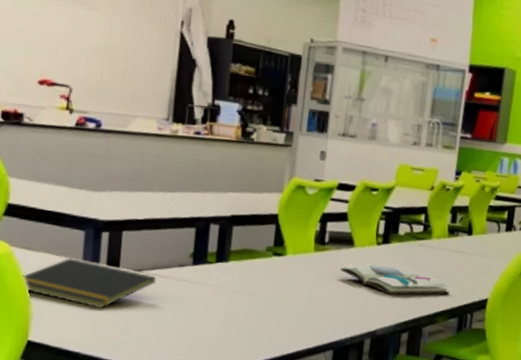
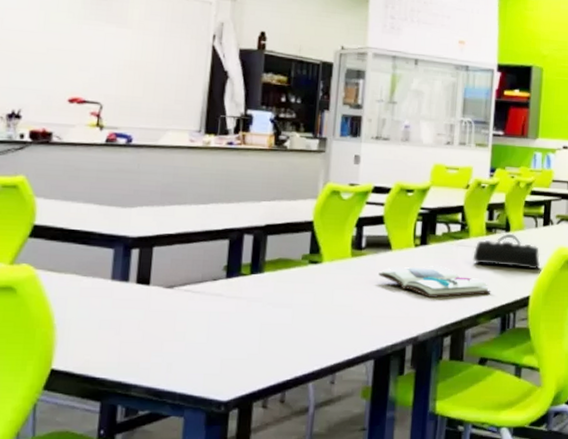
notepad: present [21,258,156,308] -> none [46,278,188,329]
pencil case: none [433,237,500,274] -> present [472,233,540,270]

